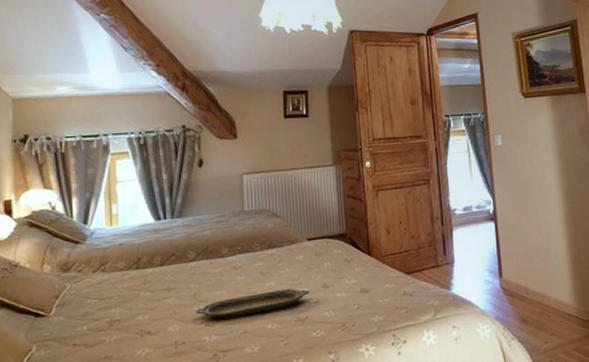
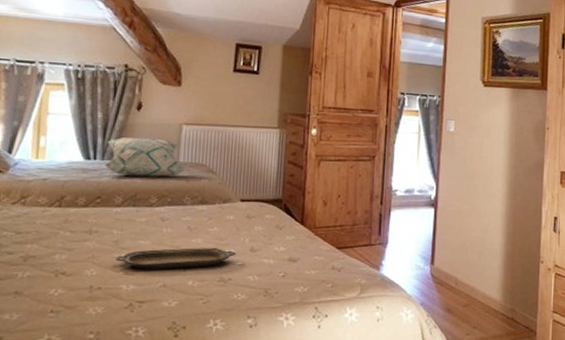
decorative pillow: none [174,191,251,231] -> present [104,137,185,177]

